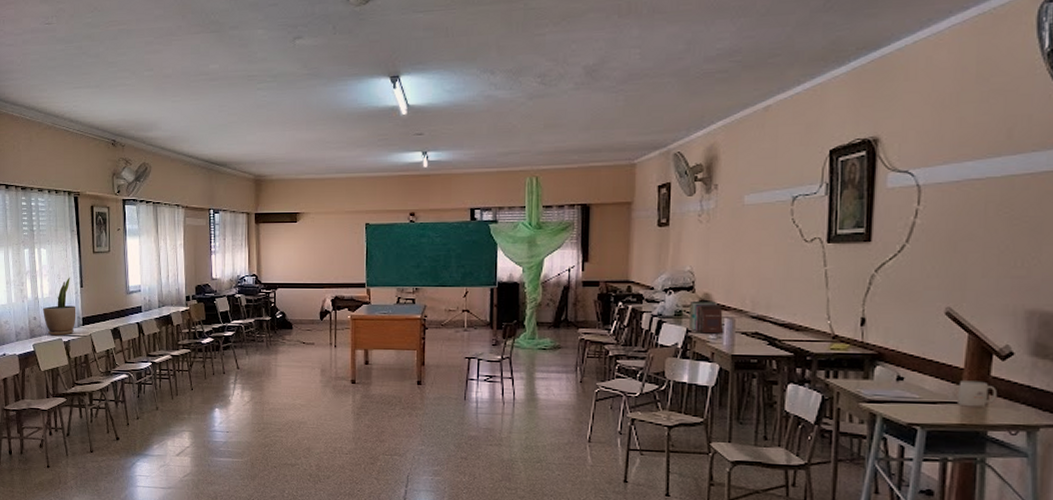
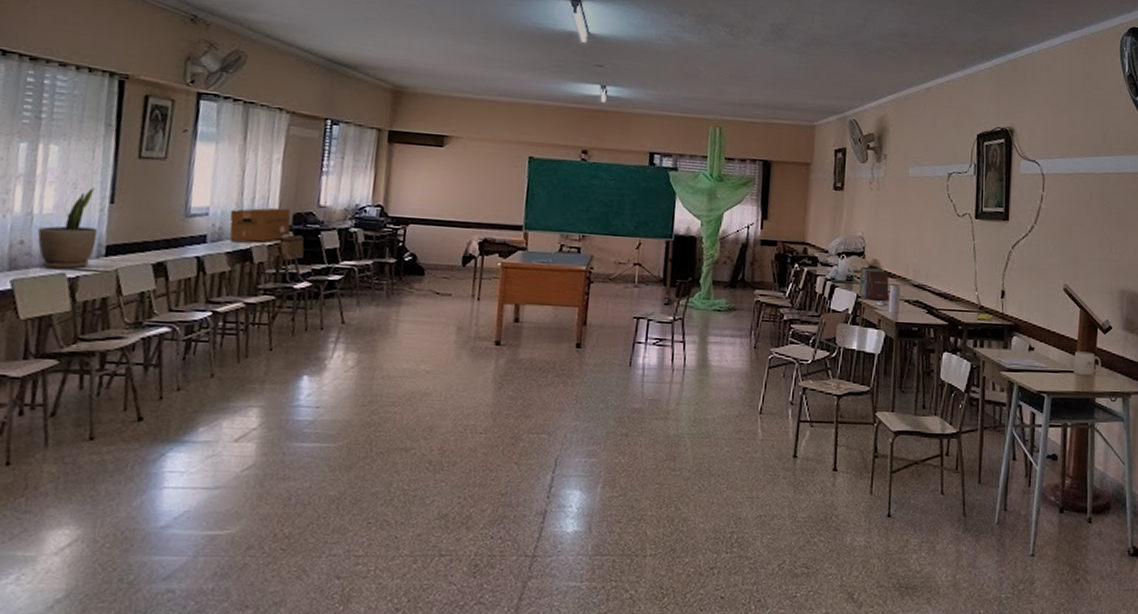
box: none [154,282,195,311] -> present [229,207,291,243]

